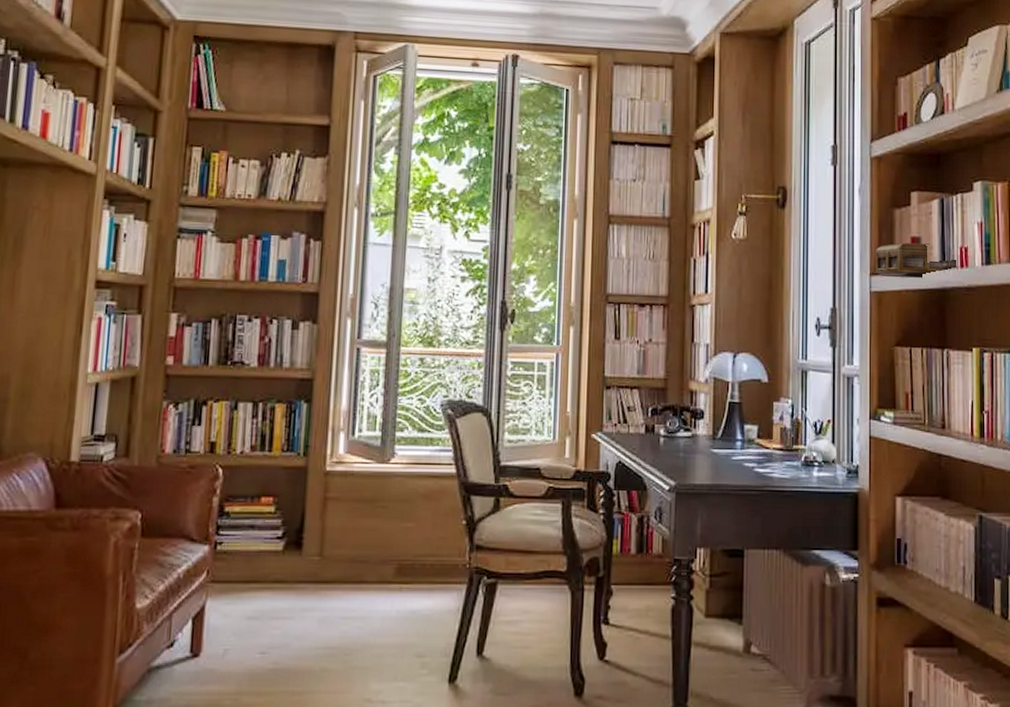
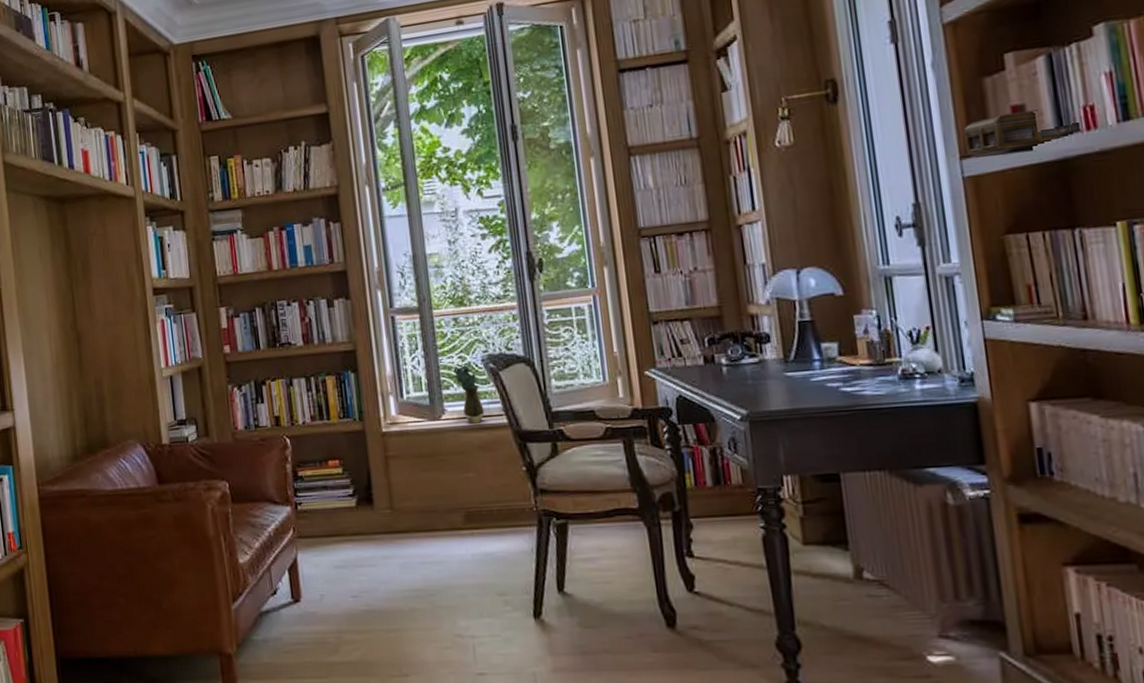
vase: none [410,406,435,470] -> present [453,364,485,424]

